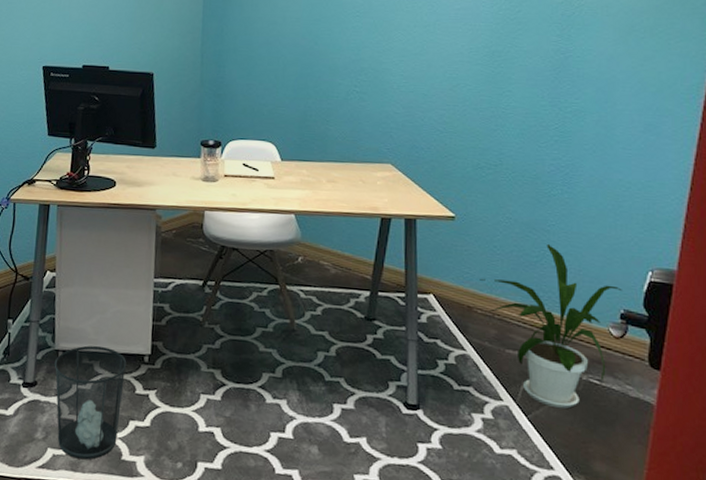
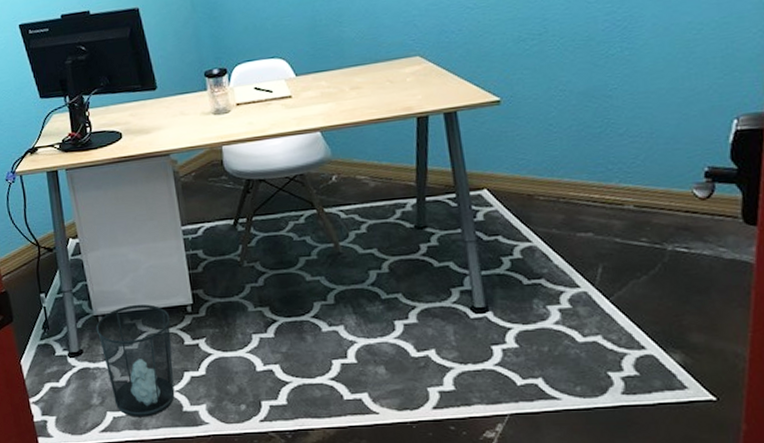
house plant: present [480,243,622,409] -> none [537,110,704,286]

